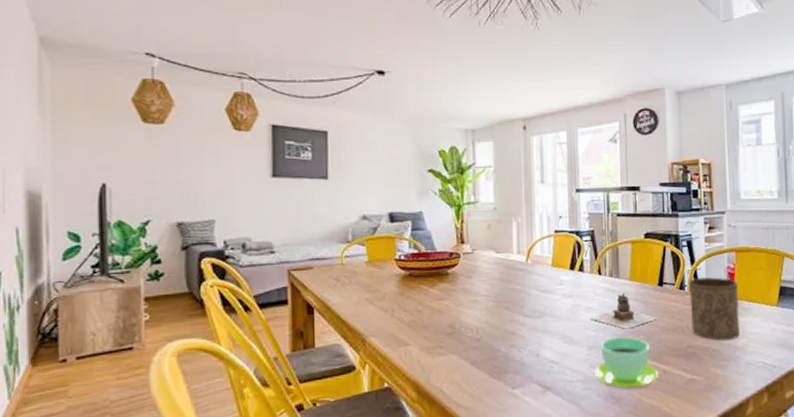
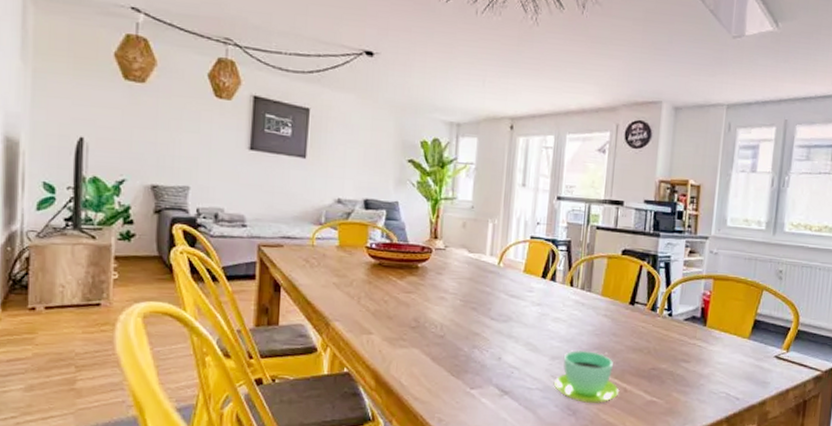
teapot: present [590,293,657,329] -> none [556,307,625,344]
cup: present [688,277,740,340] -> none [658,301,712,367]

